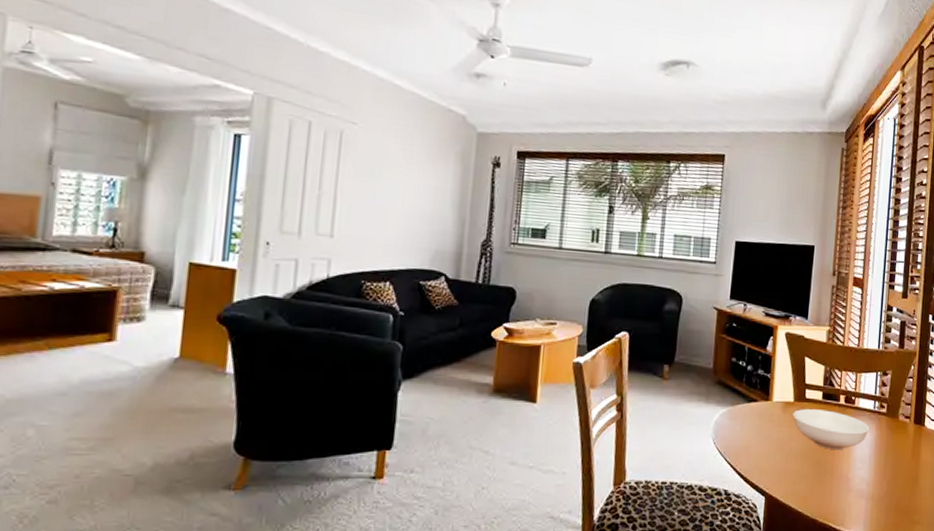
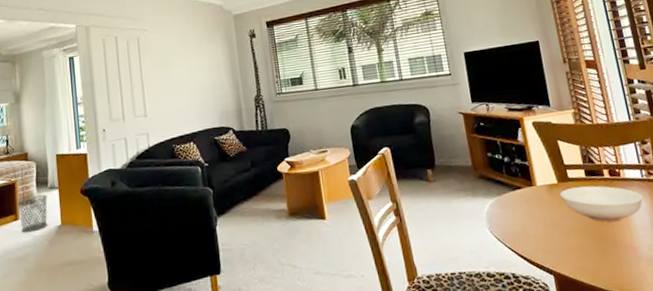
trash can: none [116,312,165,361] -> present [17,194,48,233]

